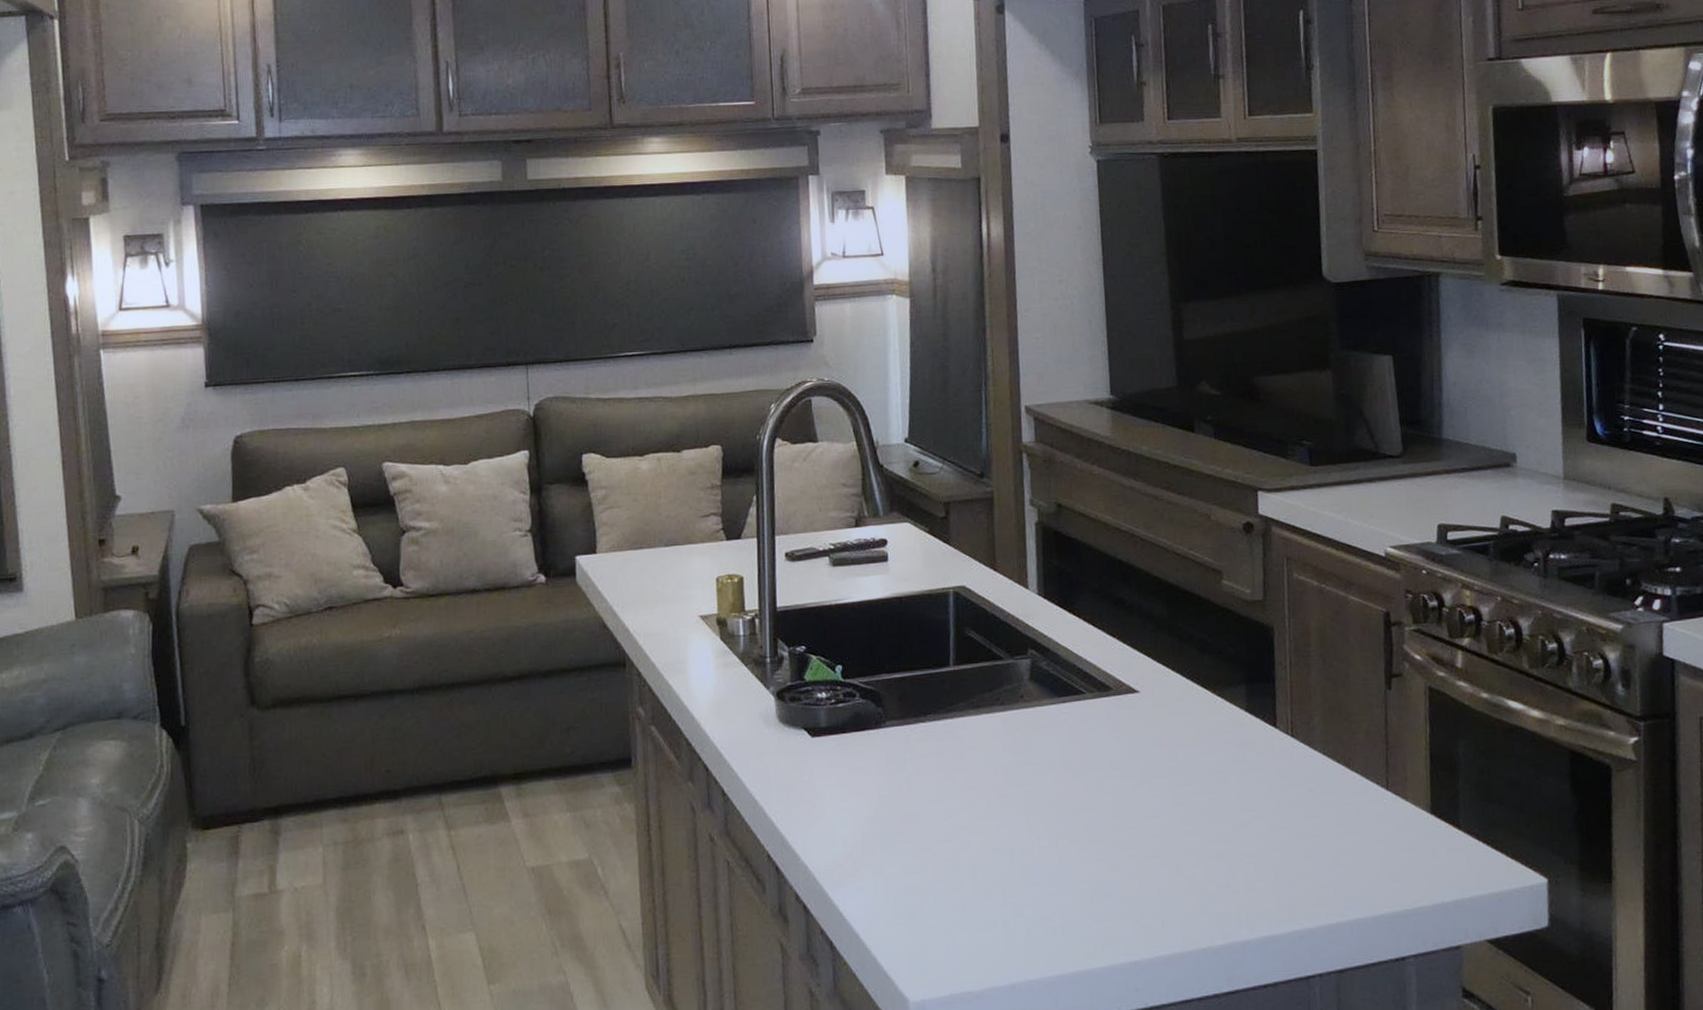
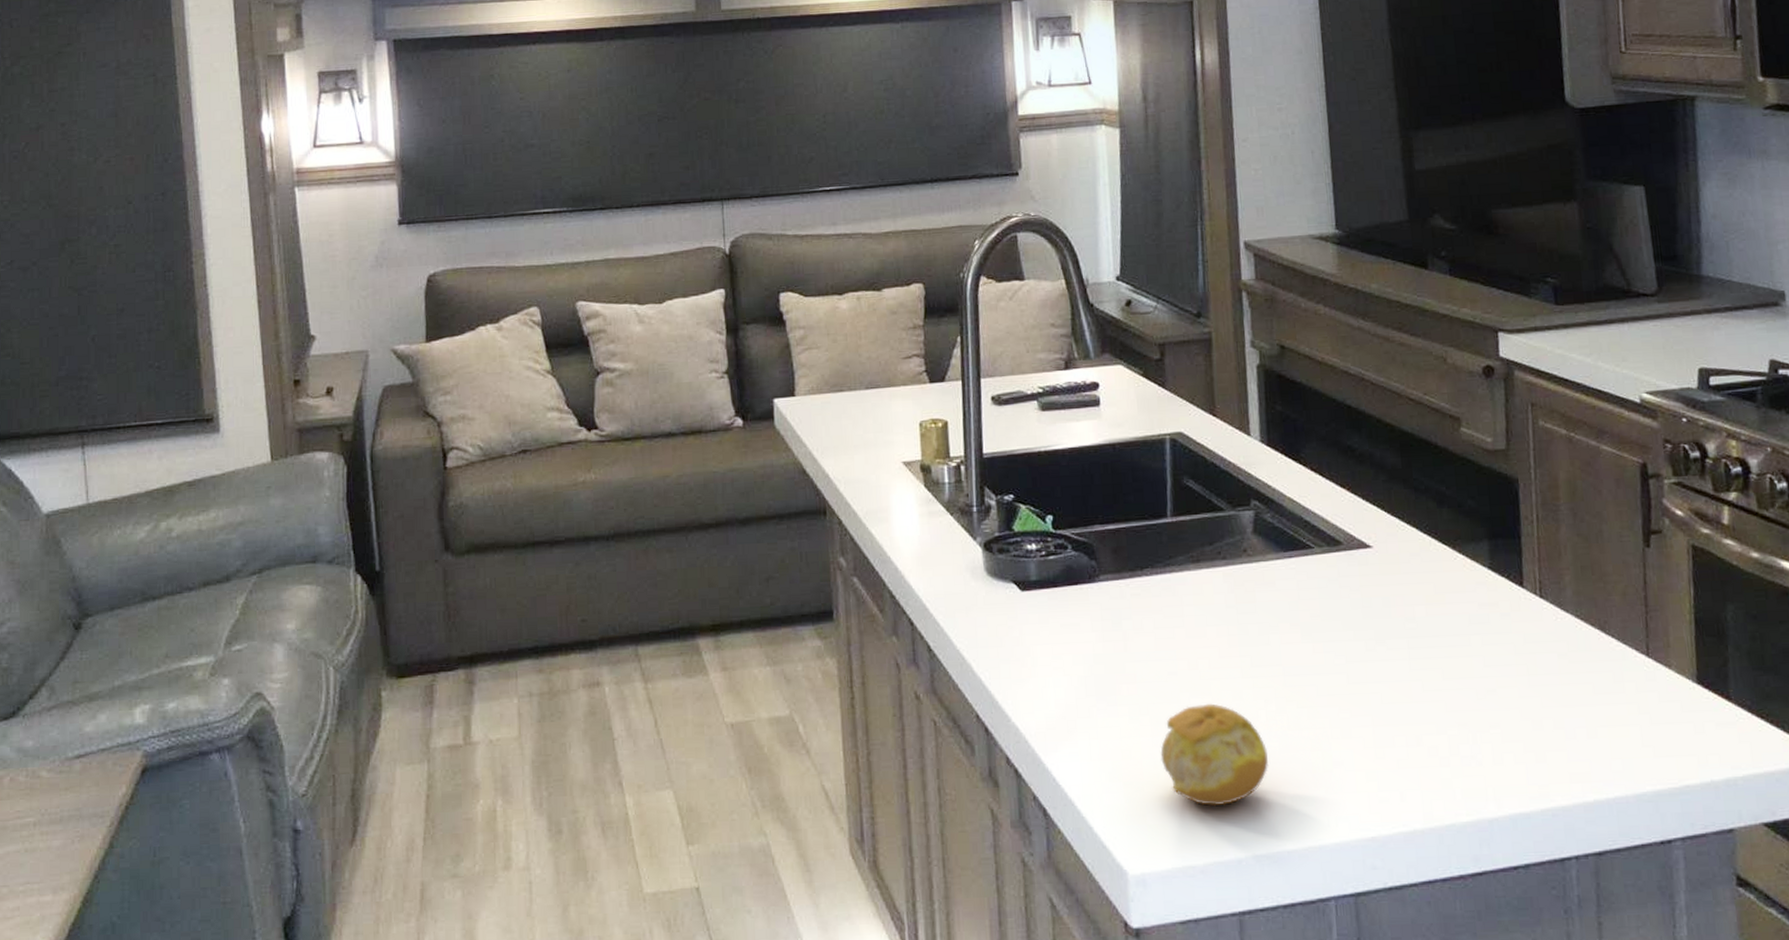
fruit: none [940,840,1041,936] -> present [1160,703,1268,807]

